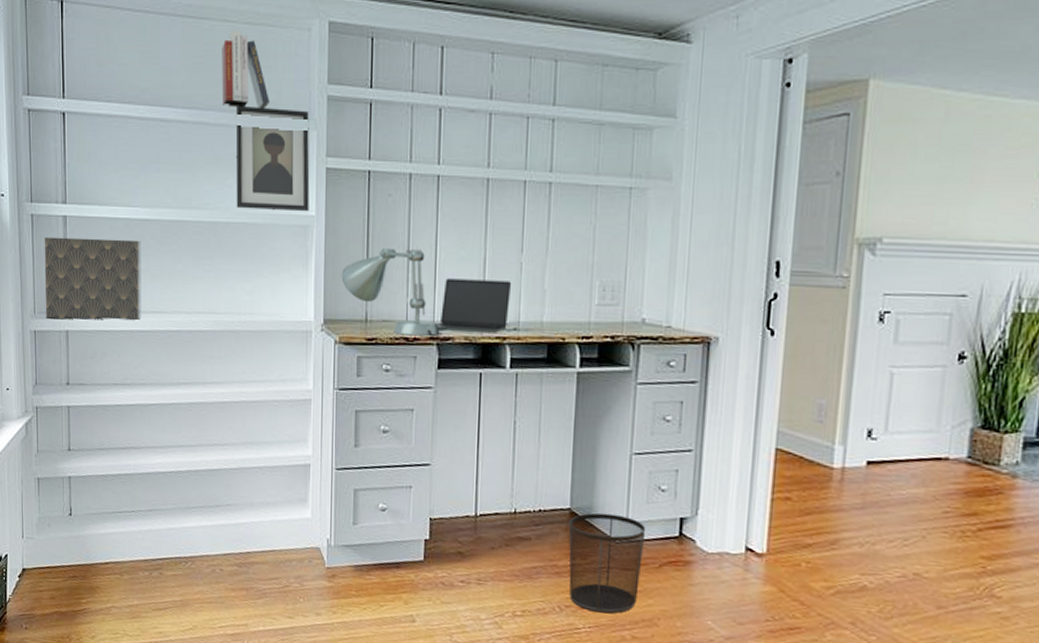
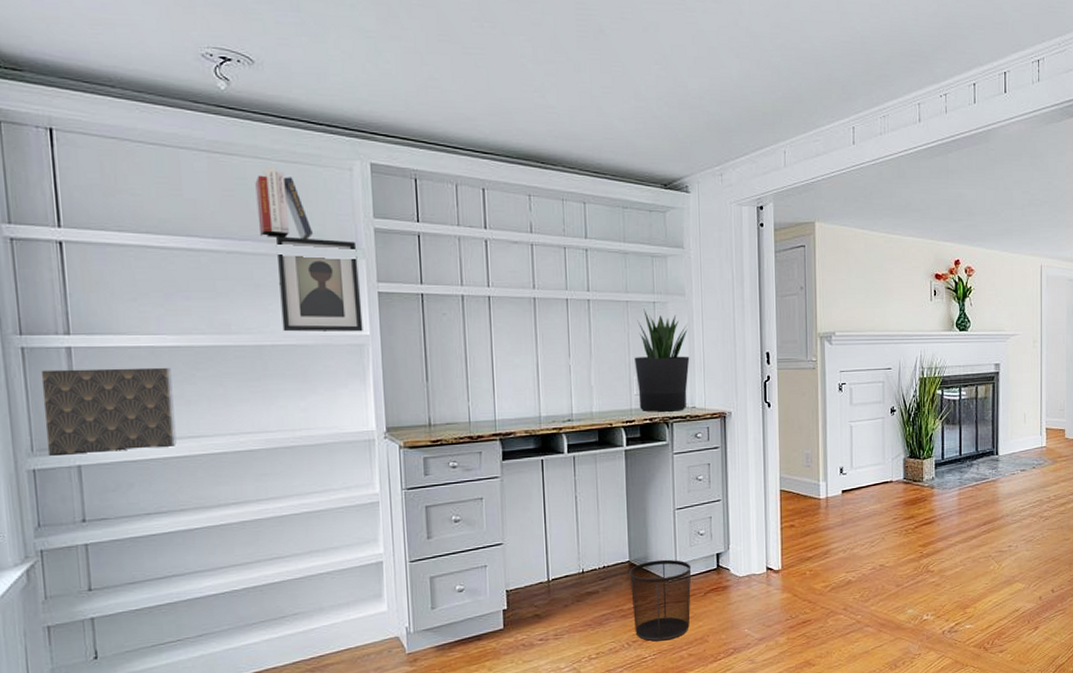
desk lamp: present [341,247,443,337] -> none [401,359,505,435]
laptop: present [436,278,512,333] -> none [498,381,563,427]
planter: none [599,195,671,330] -> present [634,308,690,412]

